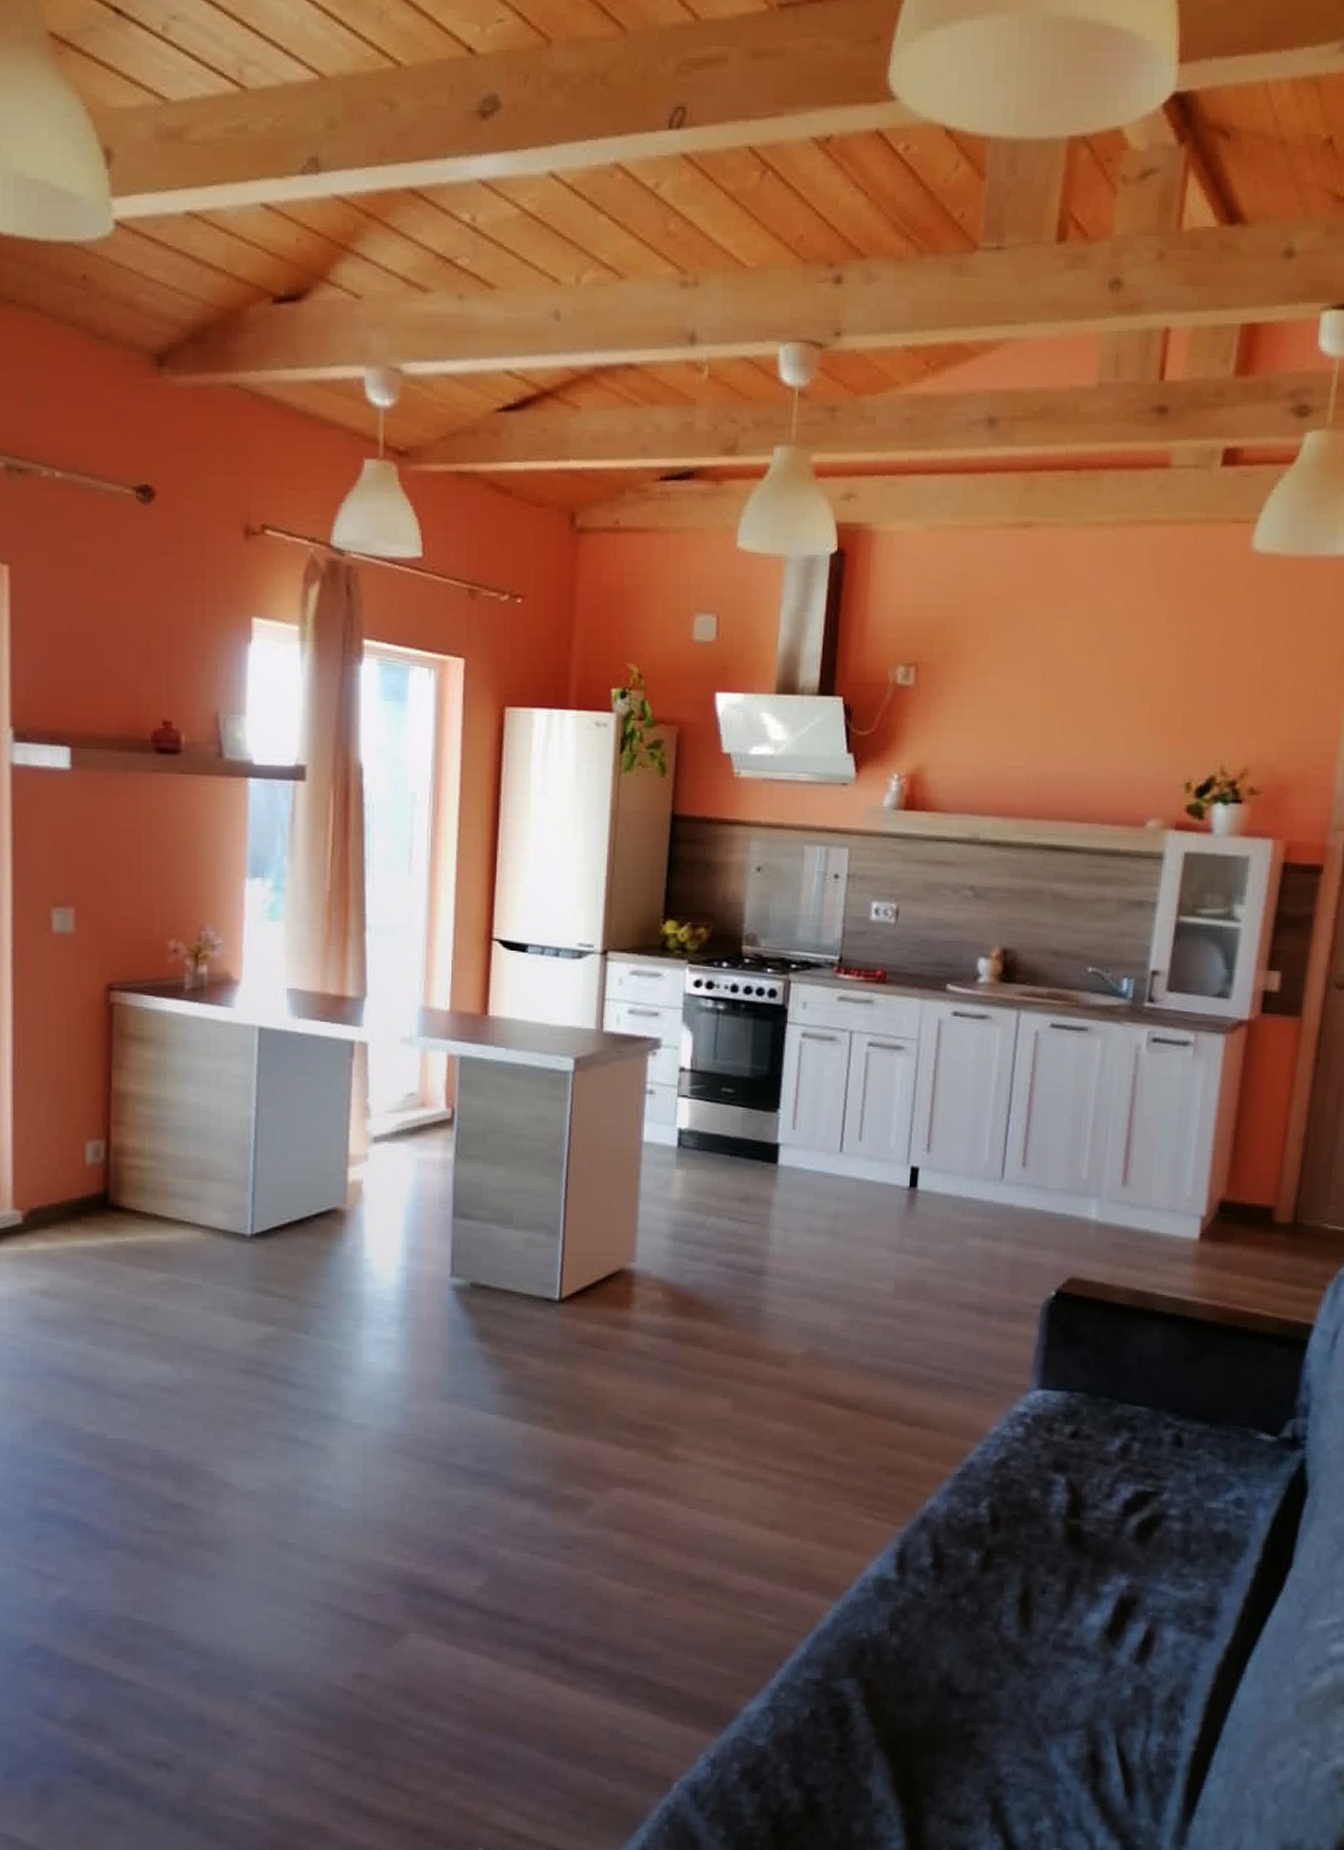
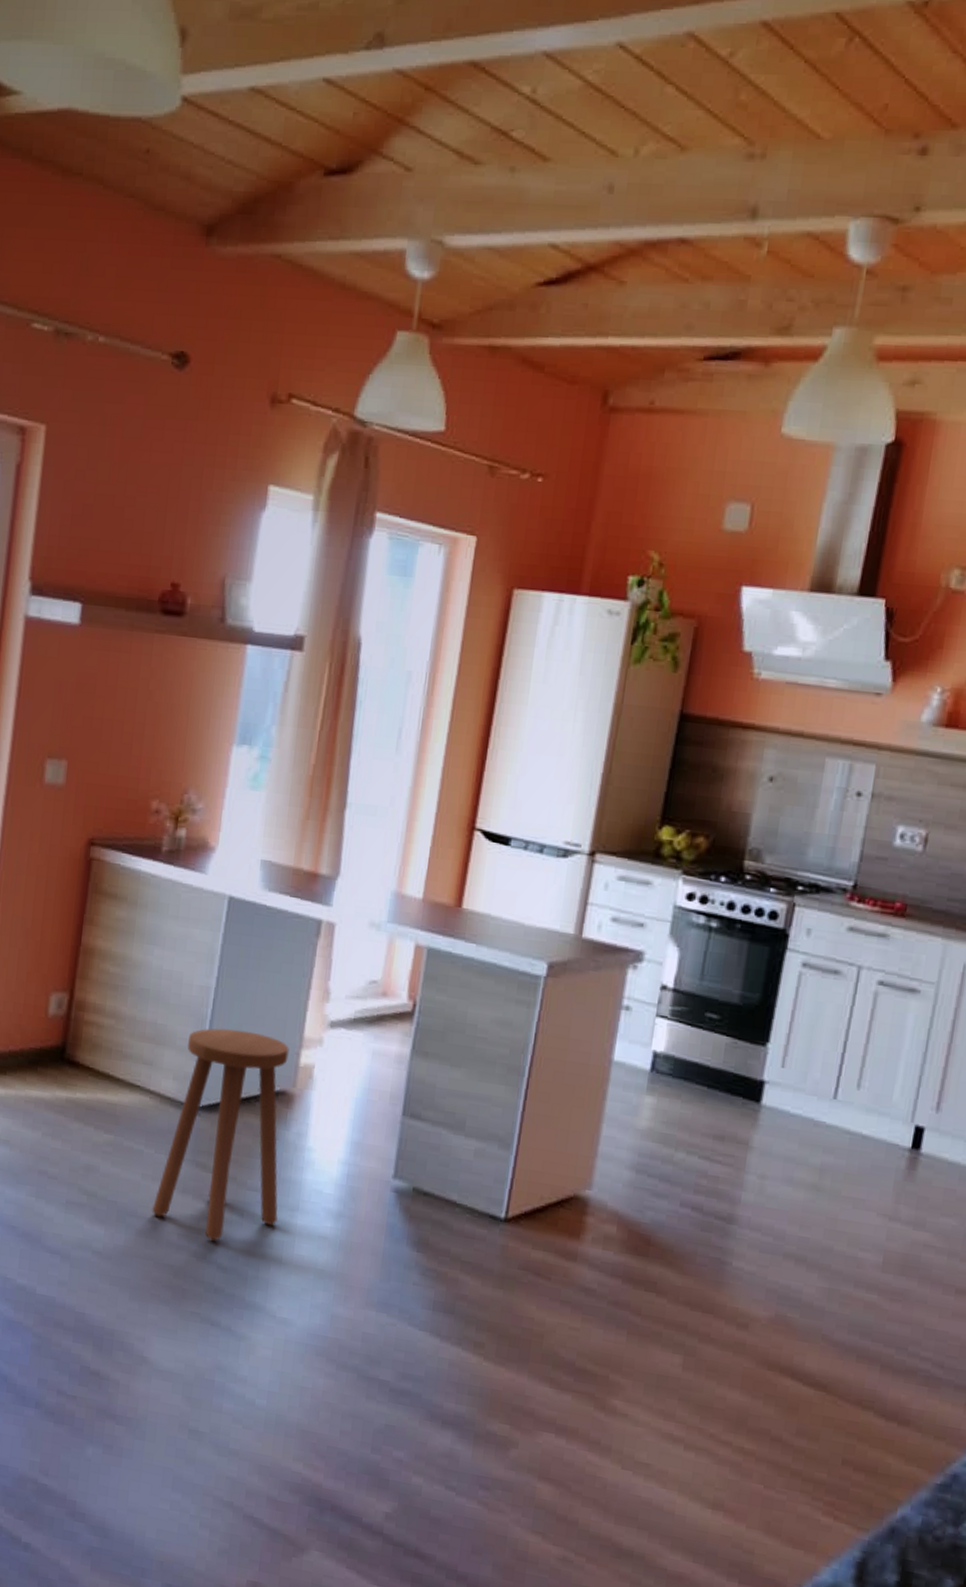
stool: none [216,1155,343,1361] -> present [151,1028,289,1241]

